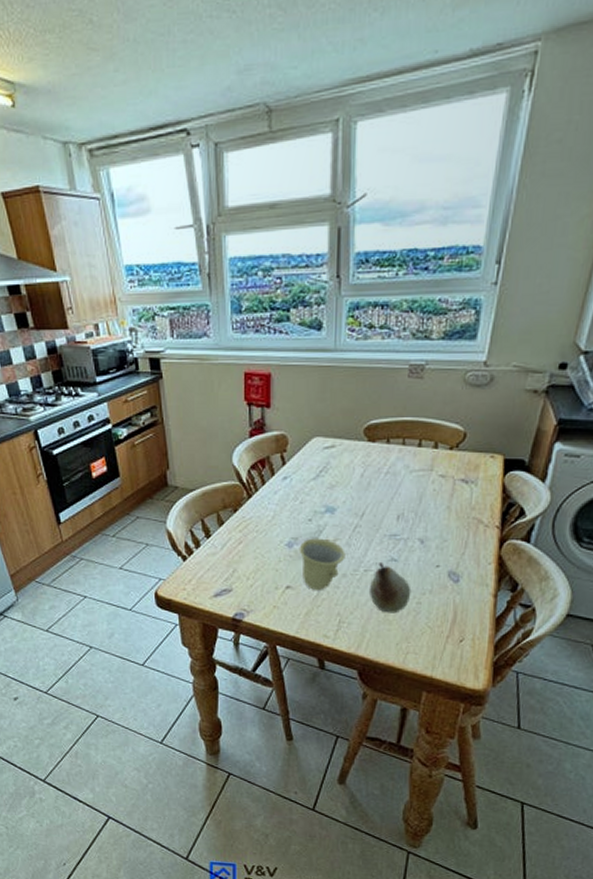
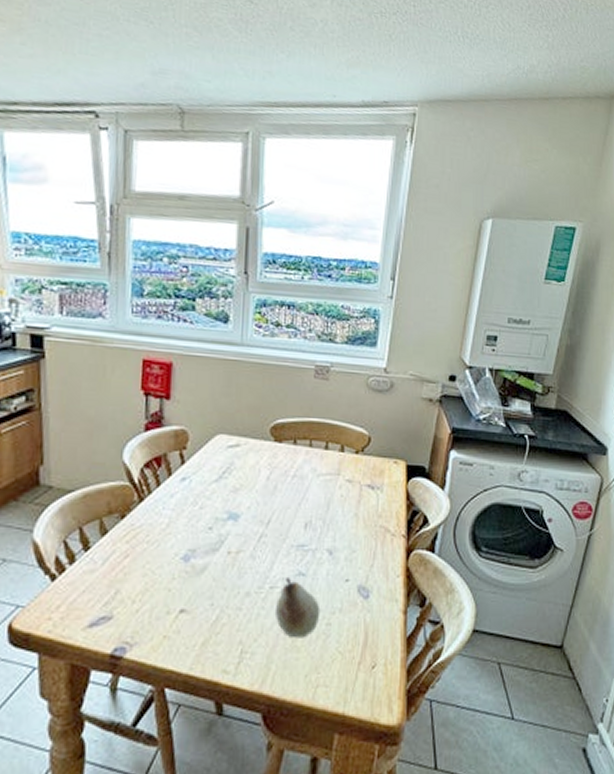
cup: present [299,538,345,590] -> none [196,549,249,613]

